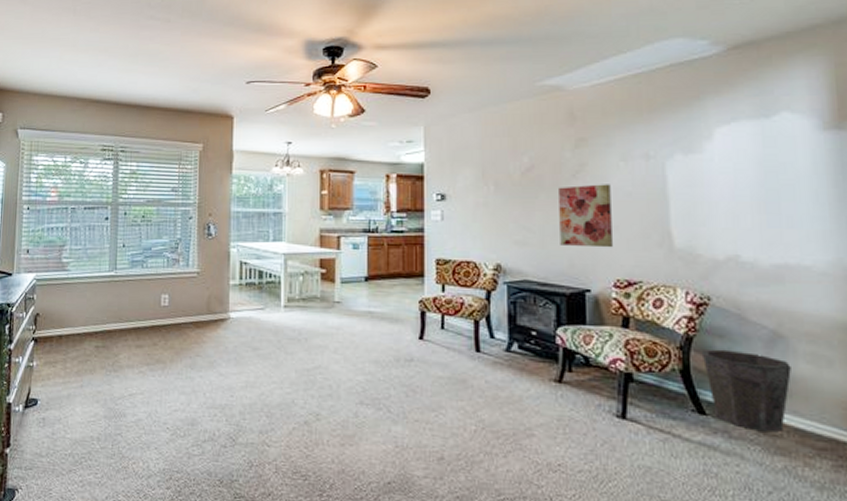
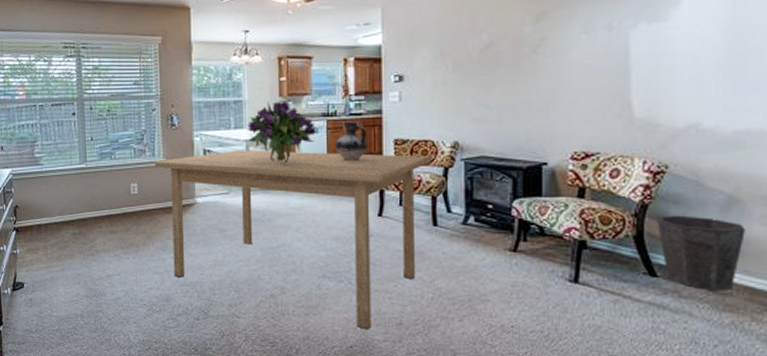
table: none [187,263,474,465] -> present [154,150,431,331]
bouquet: none [287,214,357,280] -> present [248,100,316,164]
ceramic jug: none [376,239,409,279] -> present [336,122,368,160]
wall art: present [559,184,613,248] -> none [518,57,571,122]

